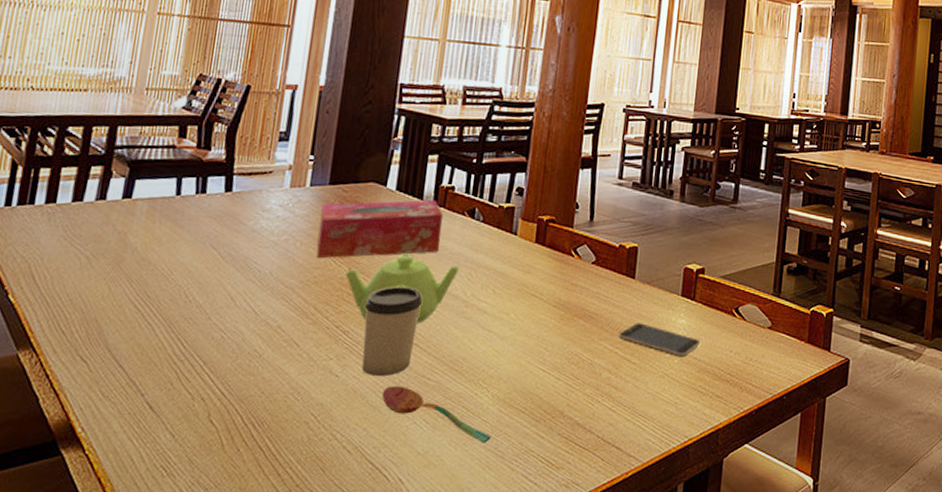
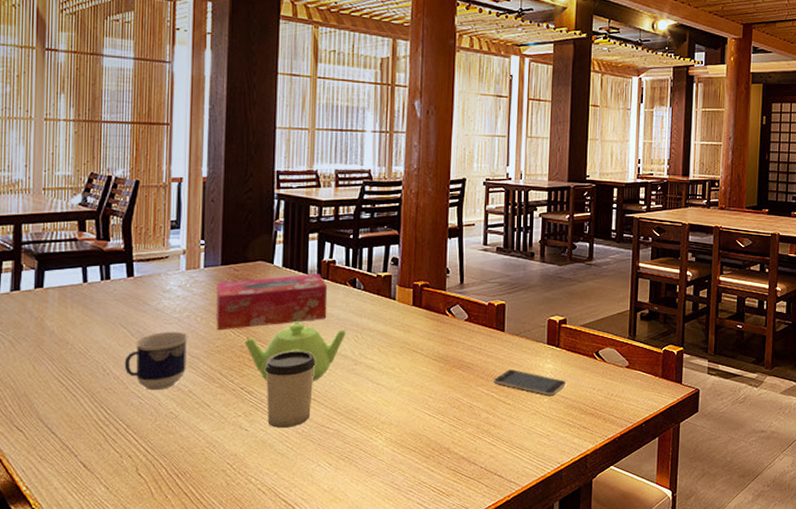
cup: none [209,256,284,324] -> present [124,331,188,391]
soupspoon: present [381,386,491,443] -> none [288,435,388,479]

